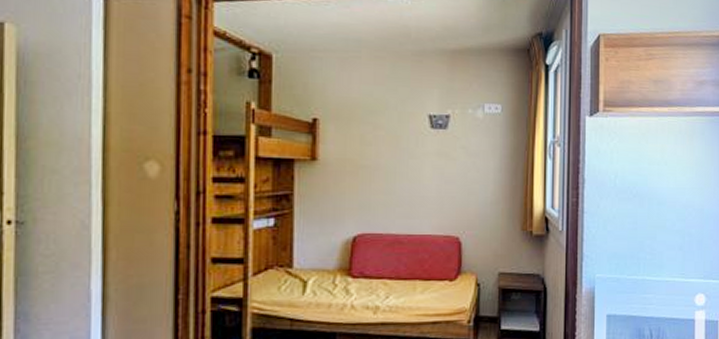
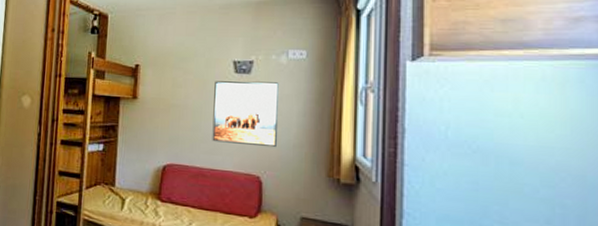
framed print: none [408,137,477,206] -> present [212,81,279,148]

